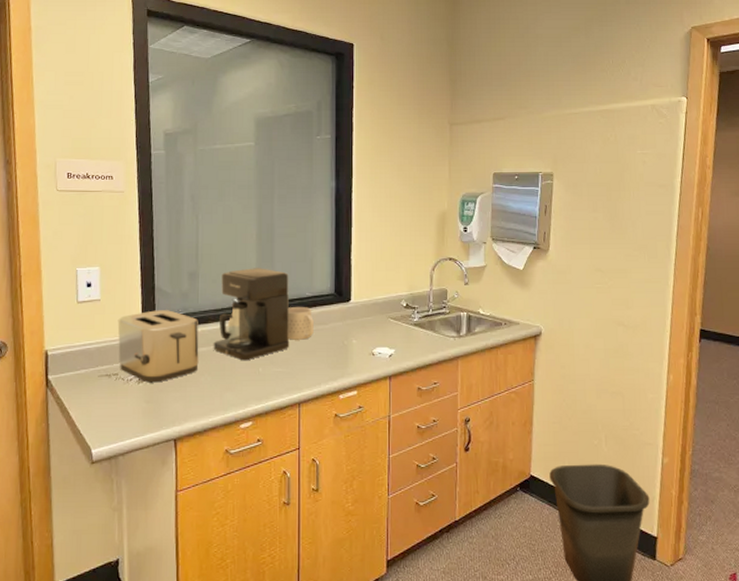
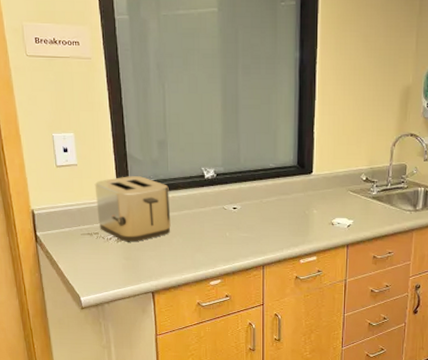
coffee maker: present [213,268,290,360] -> none [183,138,254,225]
mug: present [287,307,314,340] -> none [252,177,277,208]

